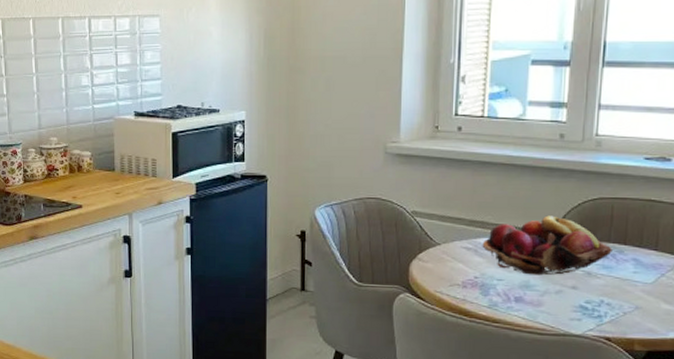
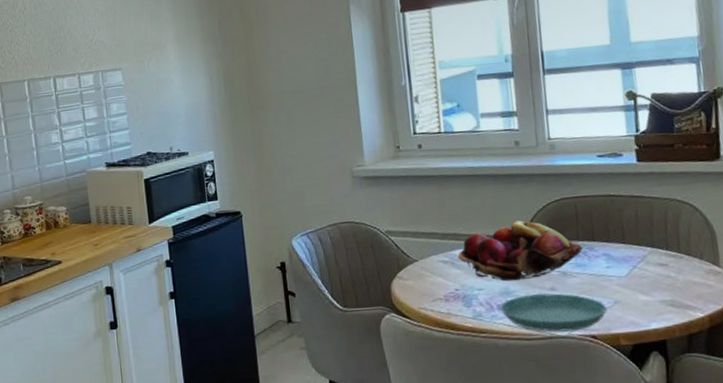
saucer: none [517,291,626,331] -> present [500,293,607,332]

